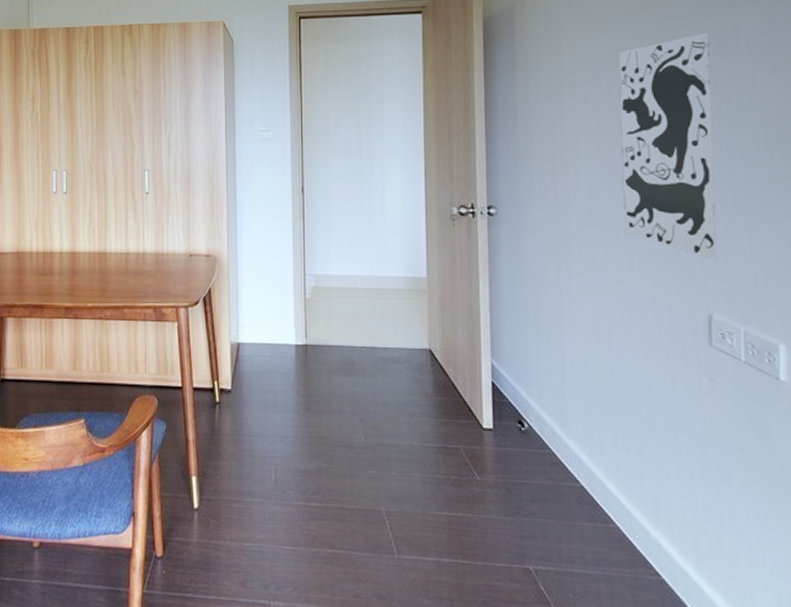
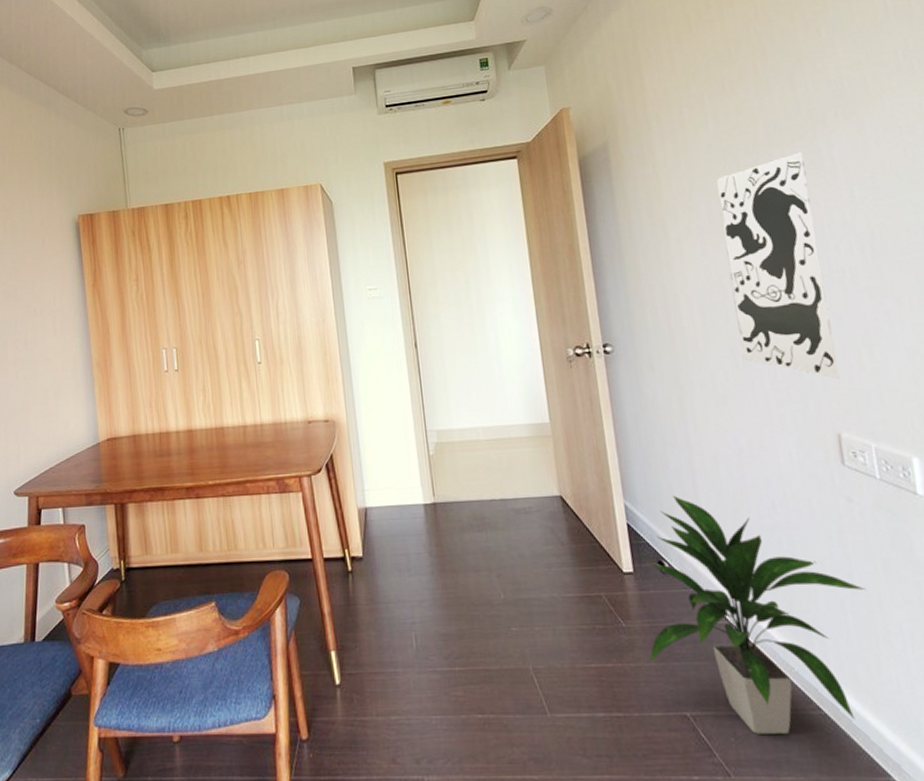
indoor plant: none [498,359,717,596] -> present [648,495,866,735]

